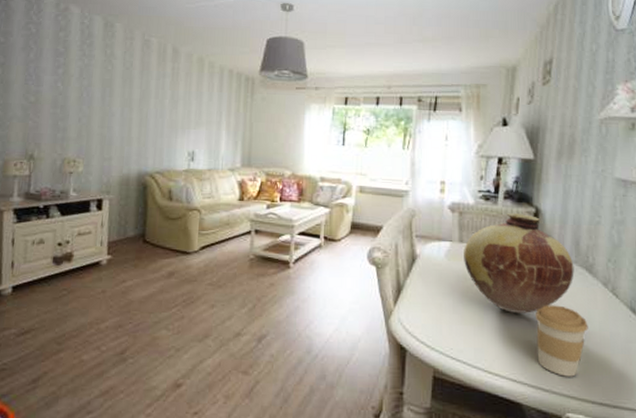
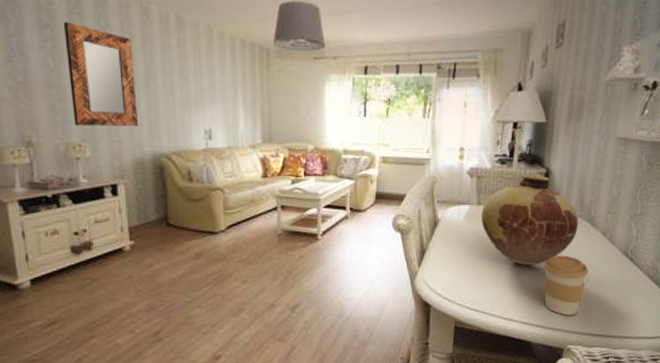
home mirror: none [72,51,131,146] -> present [63,22,138,127]

